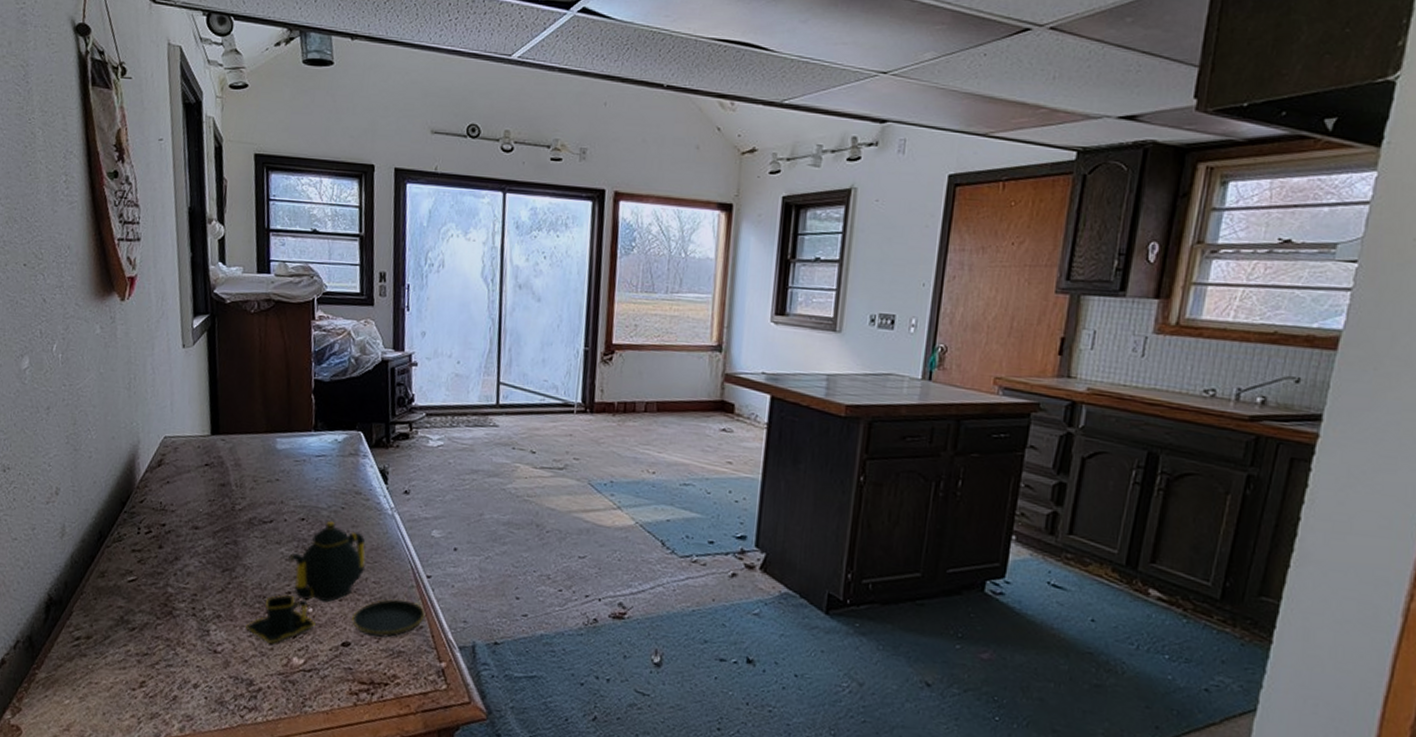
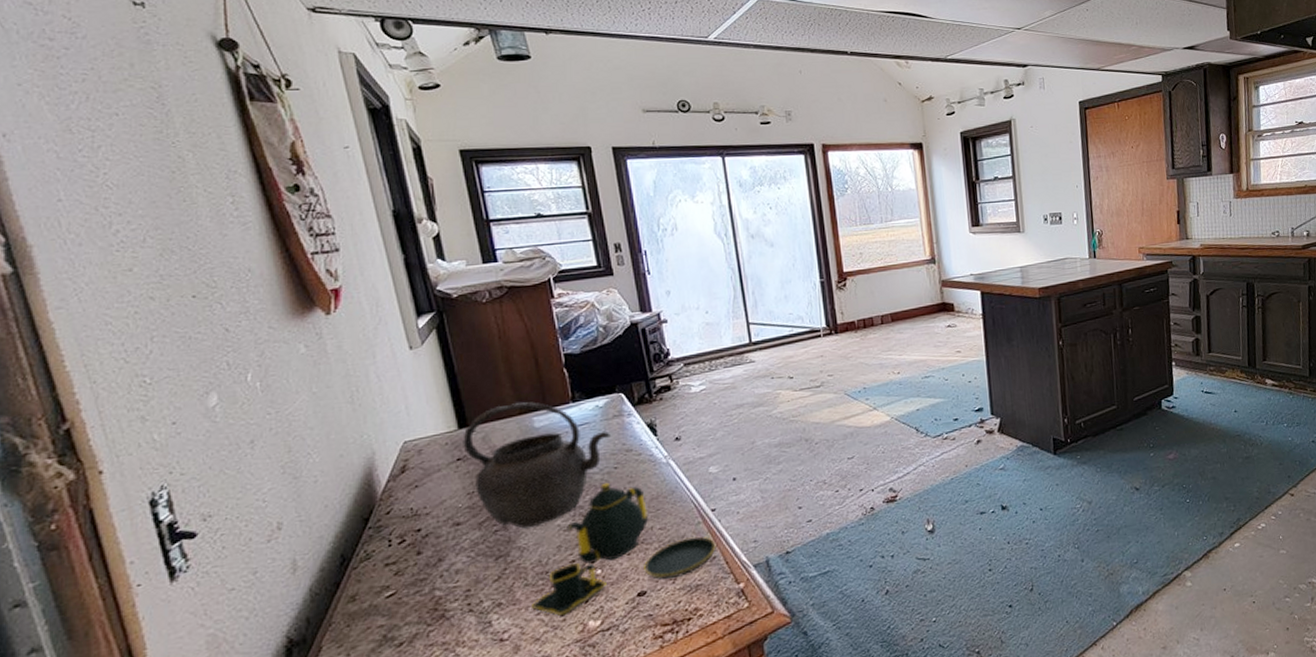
kettle: none [212,420,345,549] -> present [463,402,612,529]

